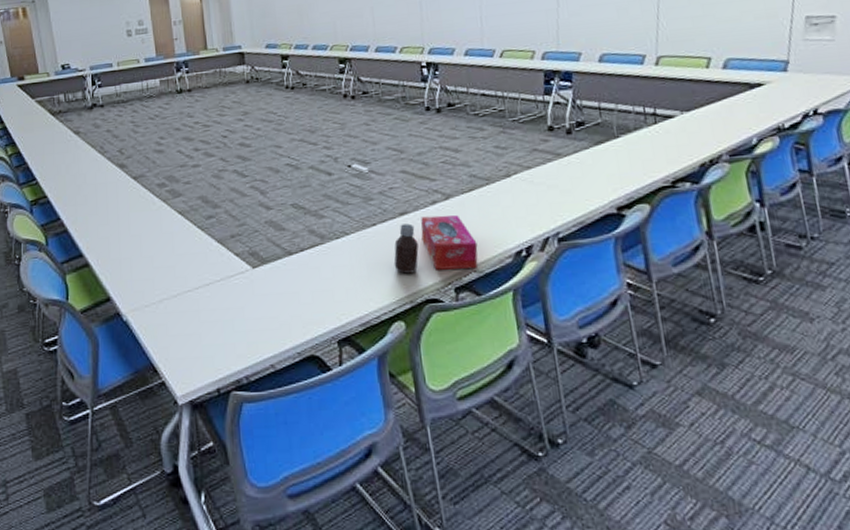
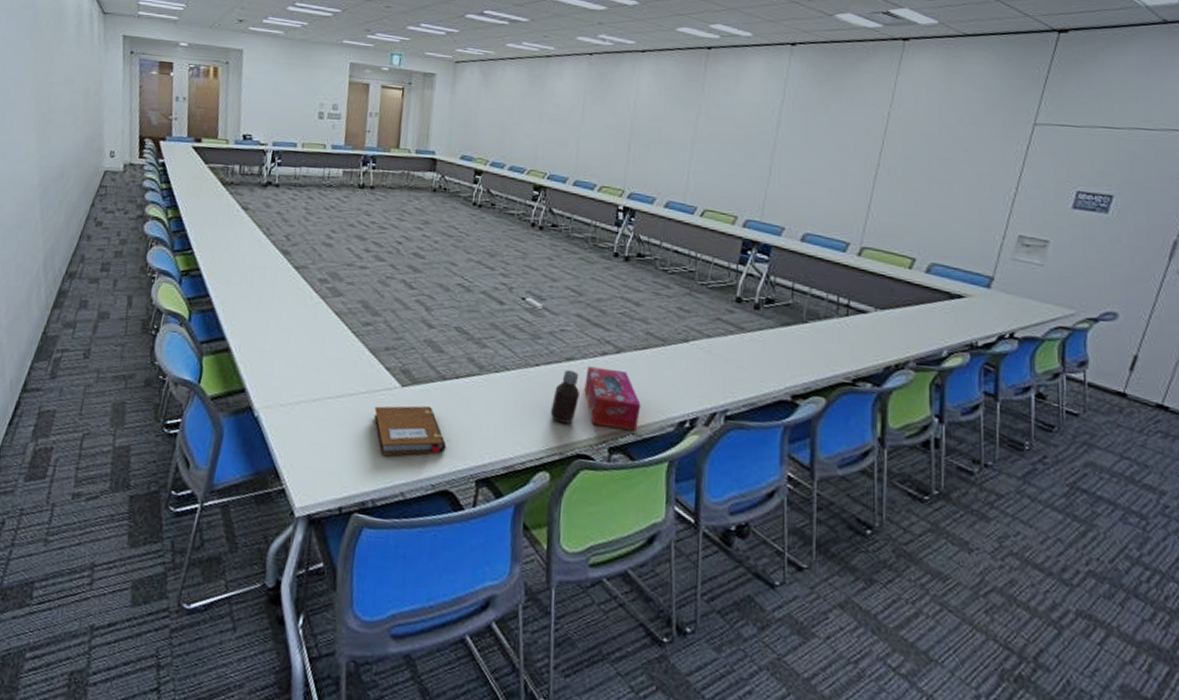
notebook: none [232,281,305,334] -> present [374,405,447,456]

